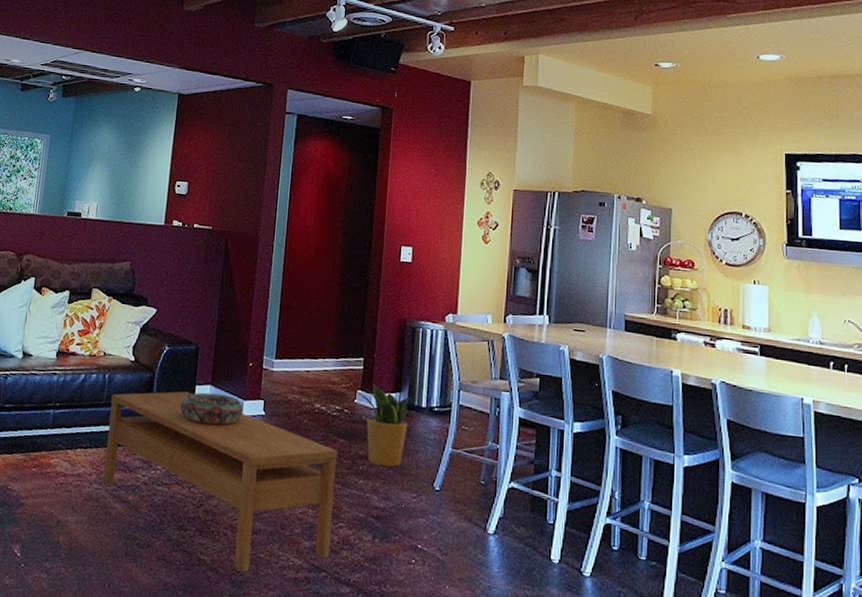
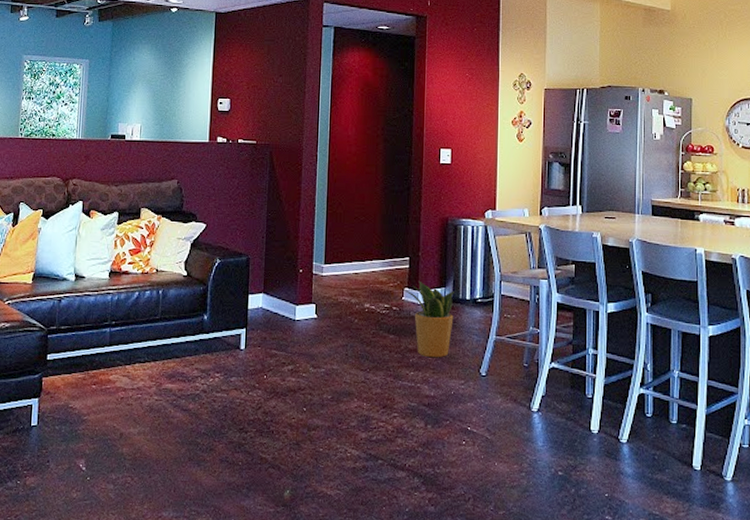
coffee table: present [103,391,338,572] -> none [163,301,388,466]
decorative bowl: present [181,392,243,425] -> none [235,301,296,330]

